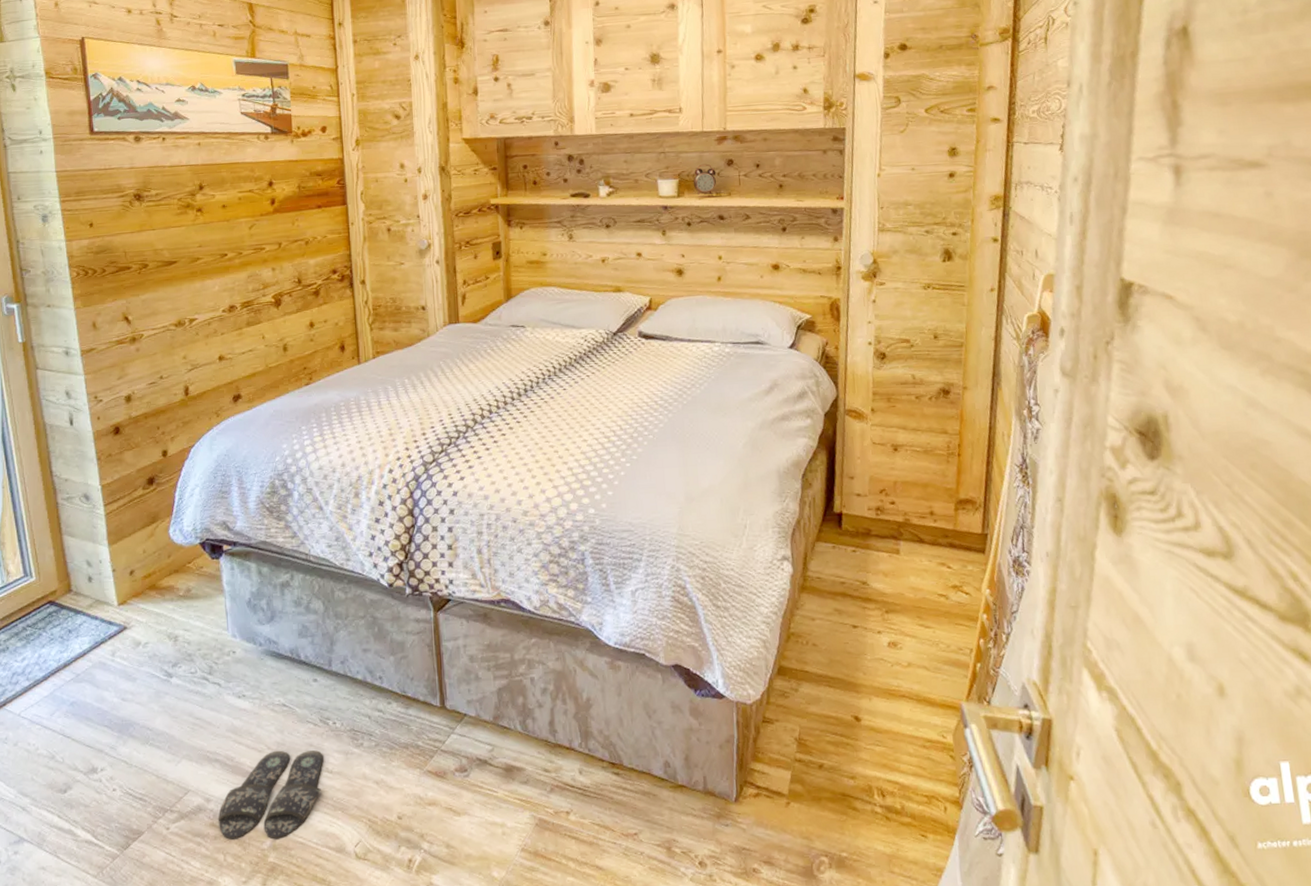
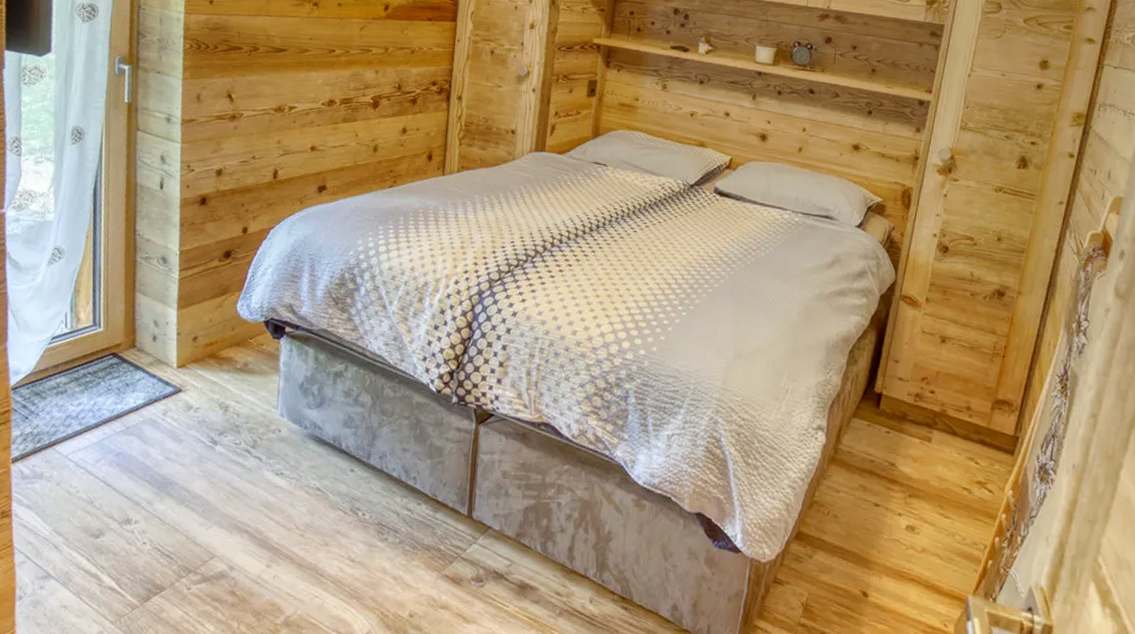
slippers: present [217,750,324,840] -> none [237,531,348,617]

